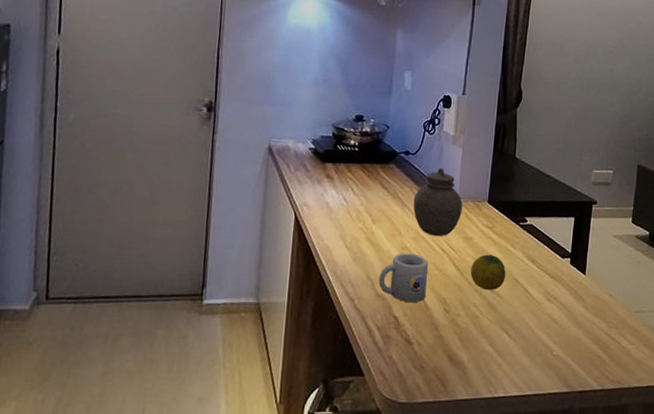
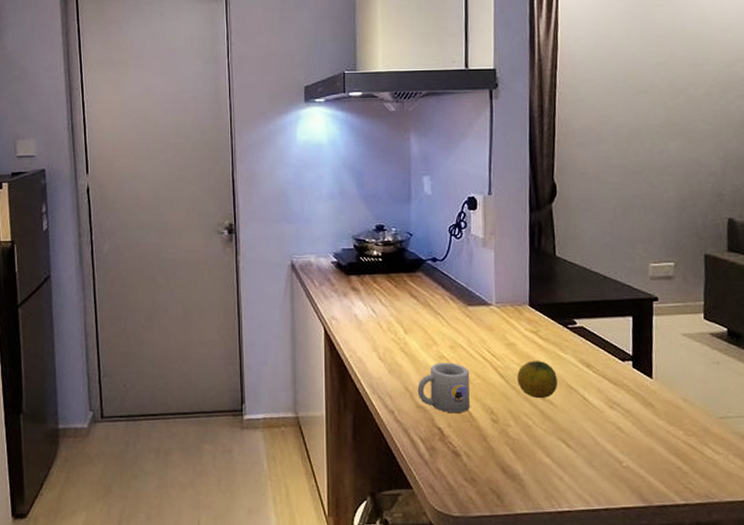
jar: present [413,168,462,236] -> none [446,272,501,343]

